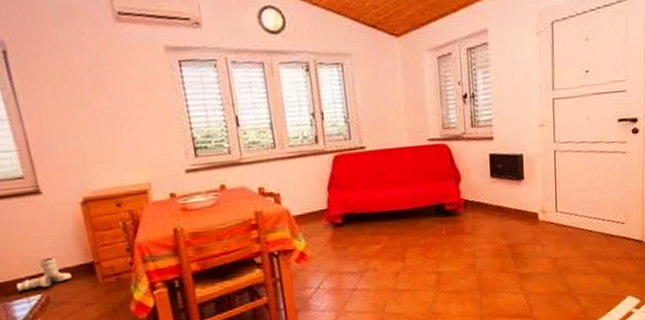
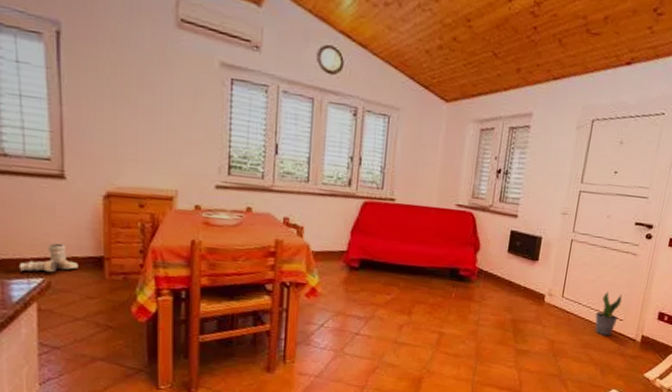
potted plant: none [594,196,619,243] -> present [595,291,622,336]

